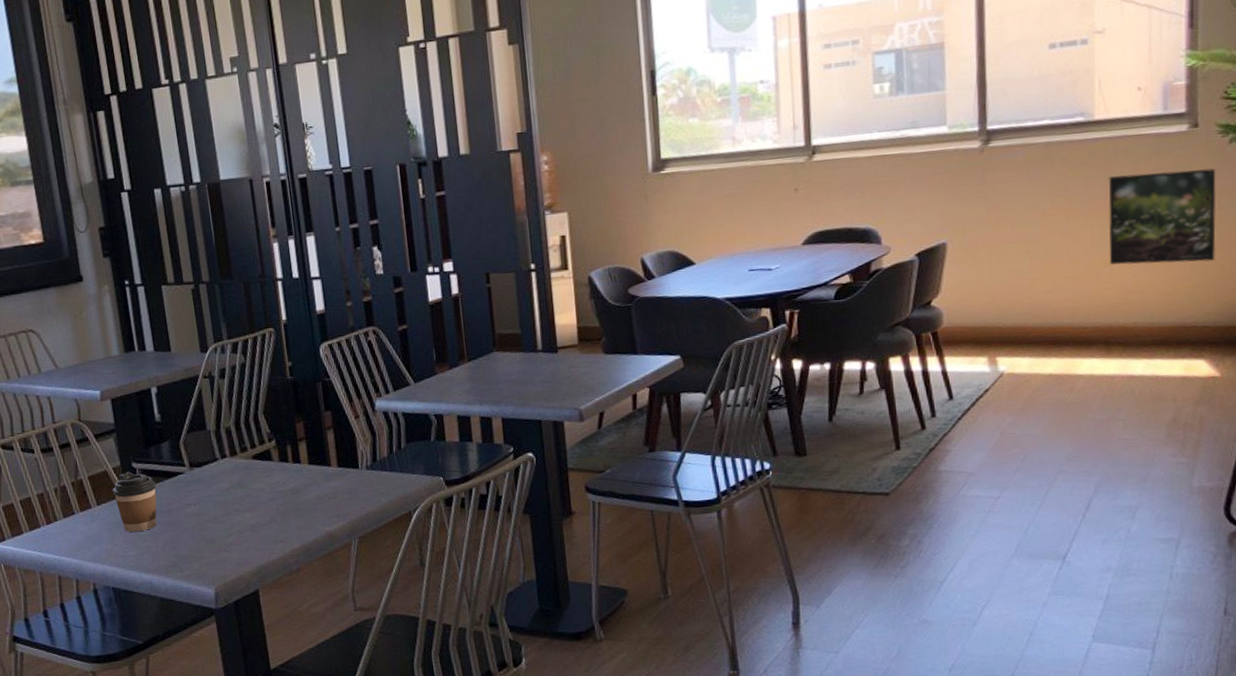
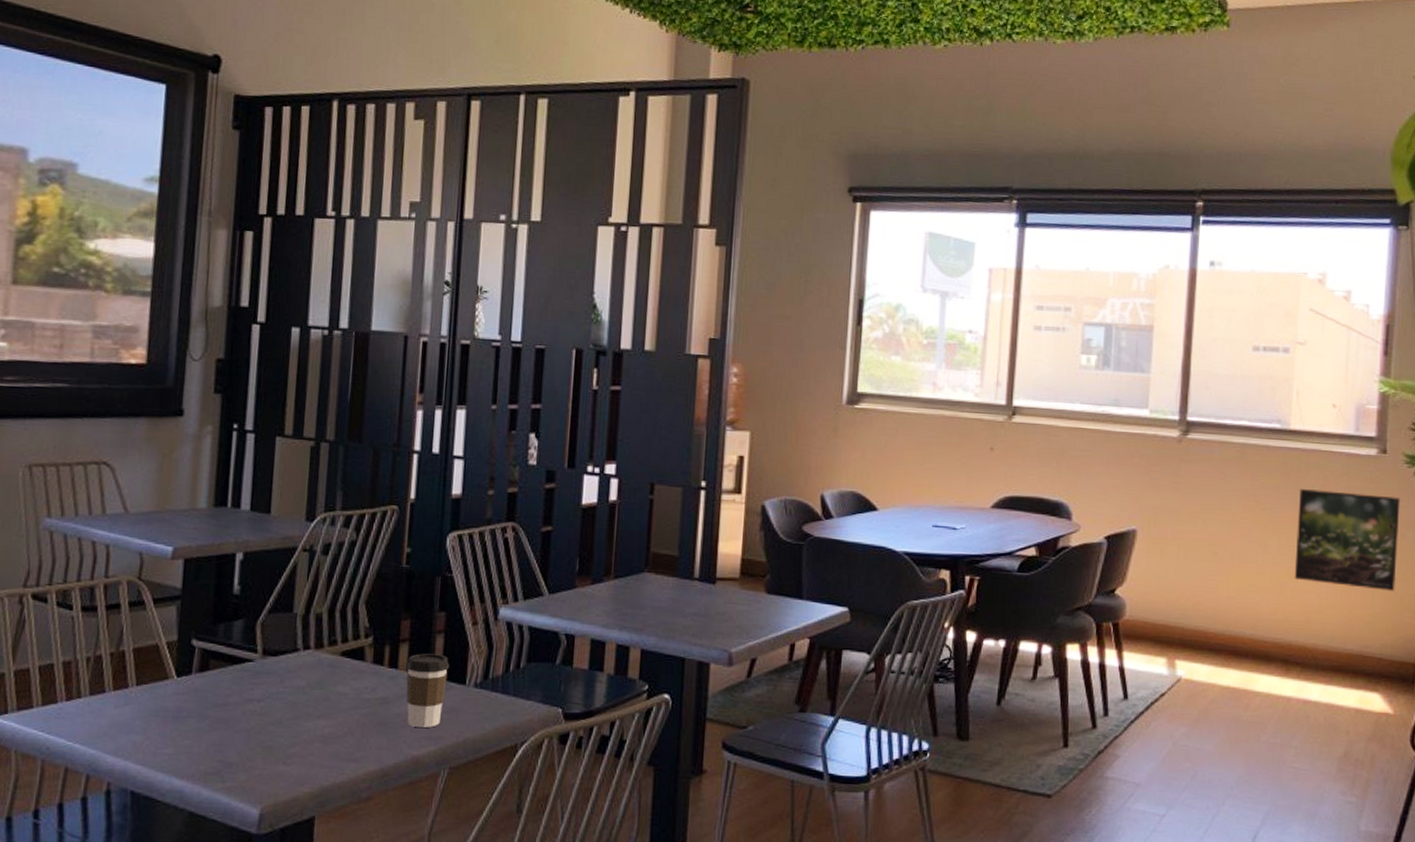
coffee cup: present [112,472,157,533] -> none [159,649,216,726]
coffee cup: none [307,446,344,509] -> present [406,653,450,728]

